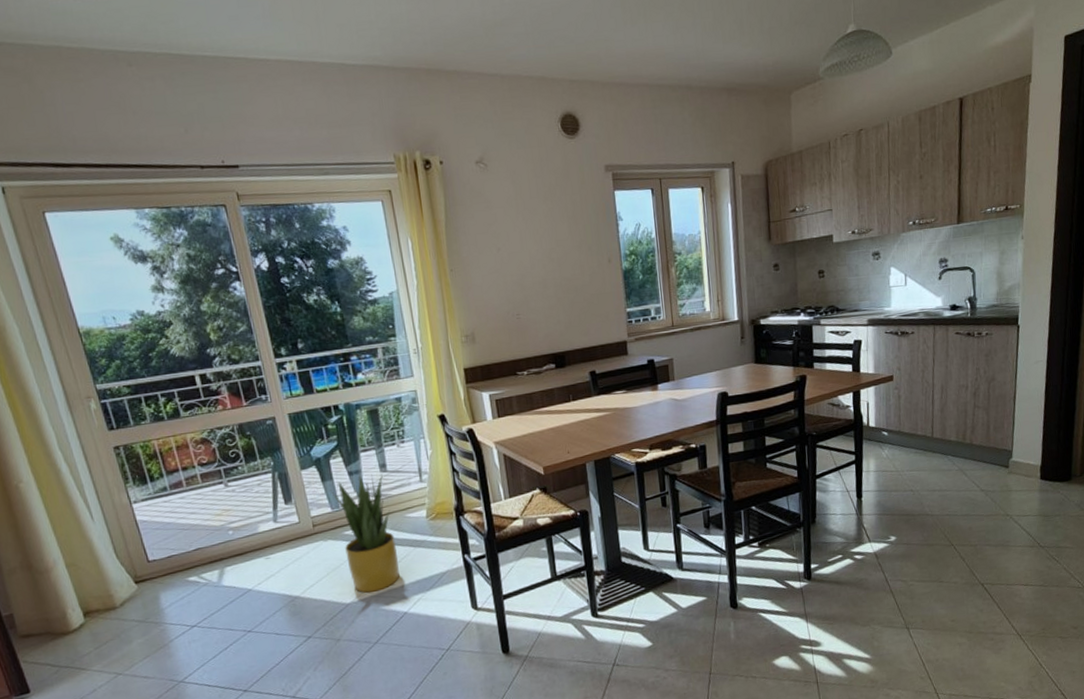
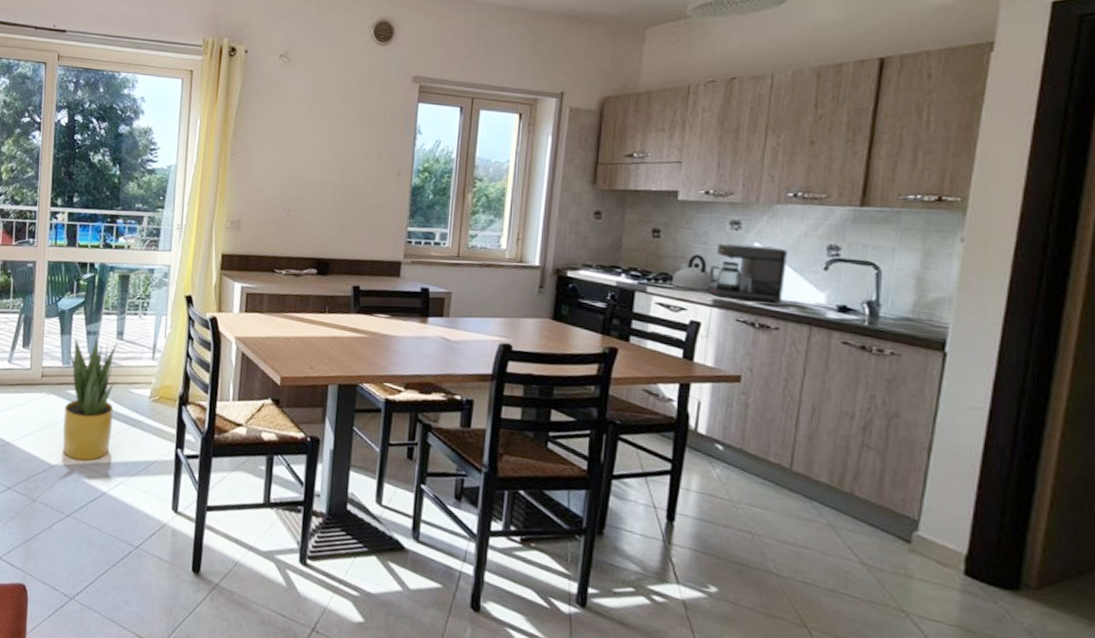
kettle: none [837,285,869,316] -> present [671,254,718,290]
coffee maker: none [862,268,914,317] -> present [706,243,787,303]

